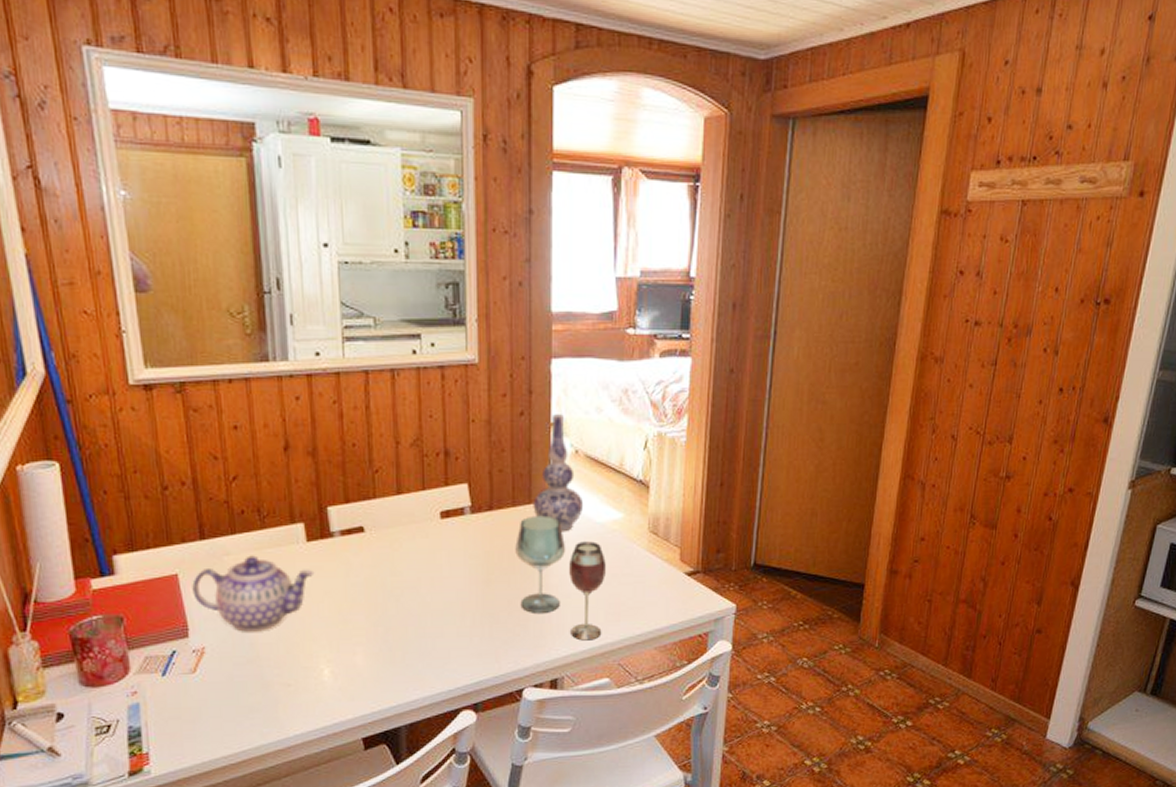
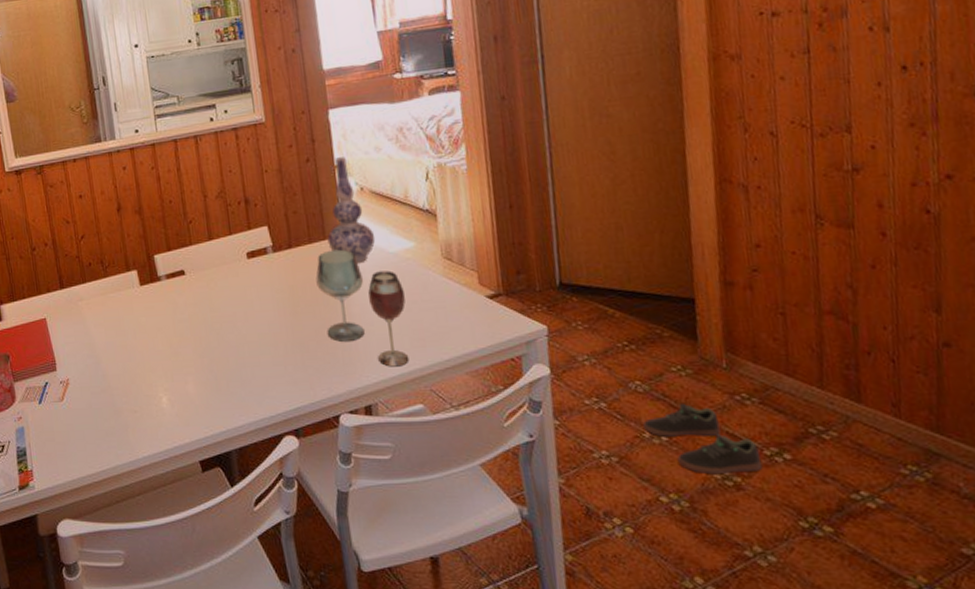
teapot: present [192,555,315,632] -> none [57,299,149,365]
shoe: none [803,677,890,740] -> present [643,402,763,475]

